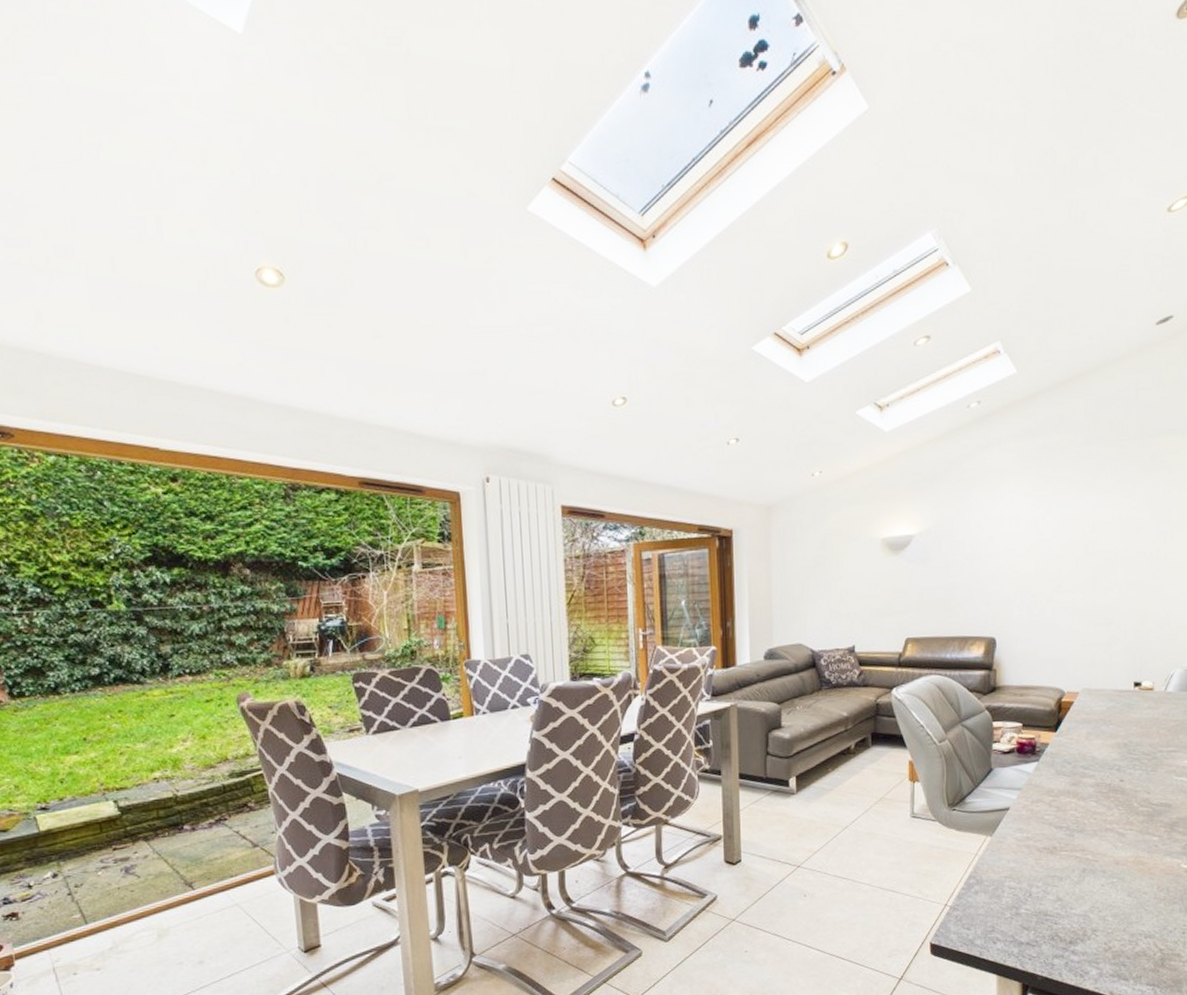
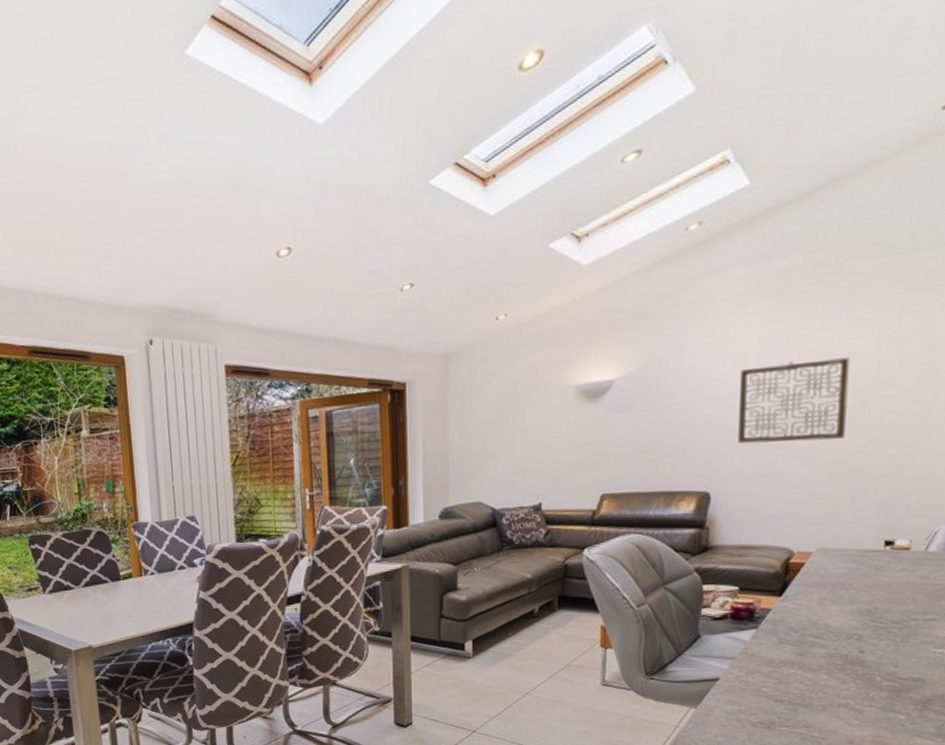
wall art: none [1015,523,1100,596] -> present [736,357,850,444]

